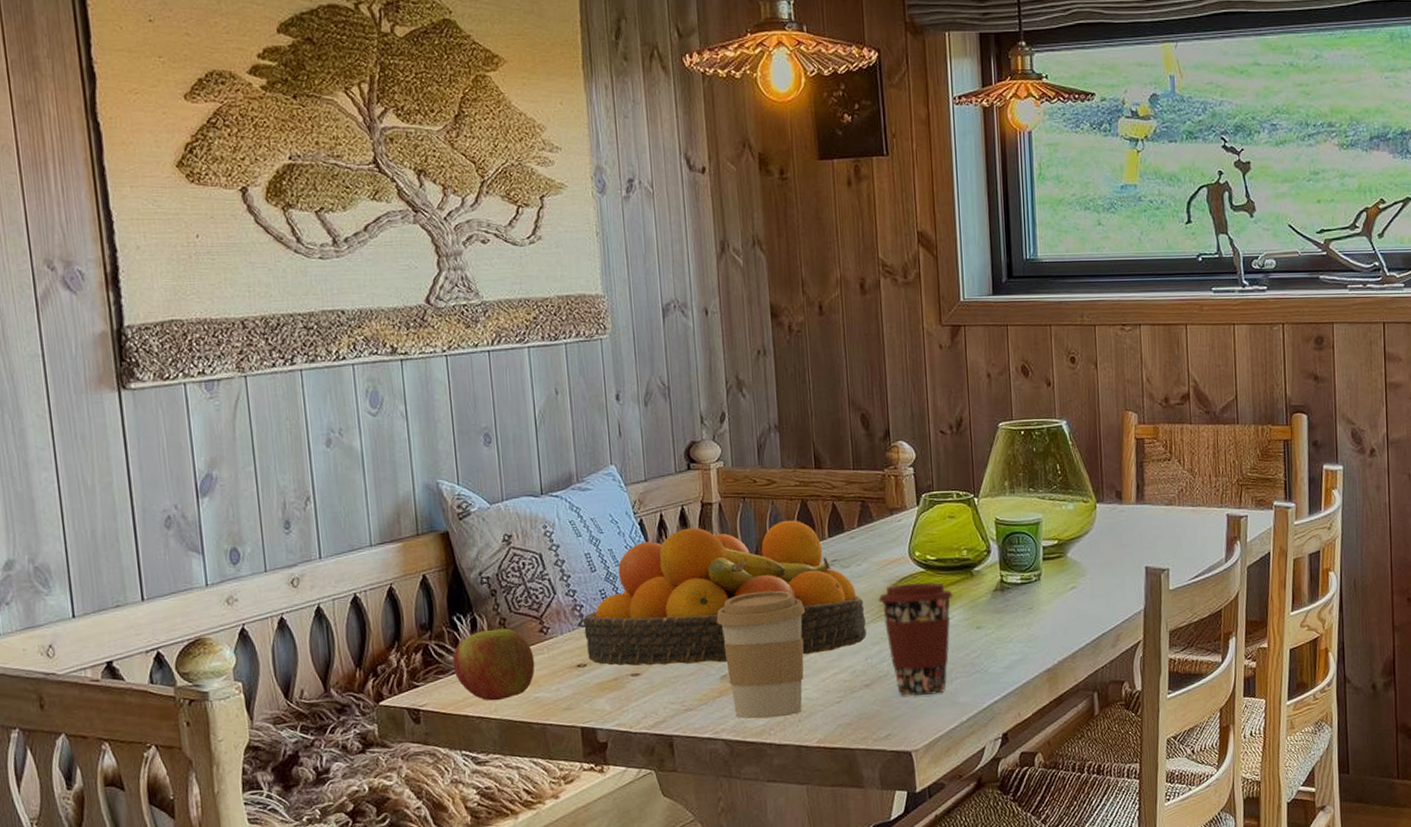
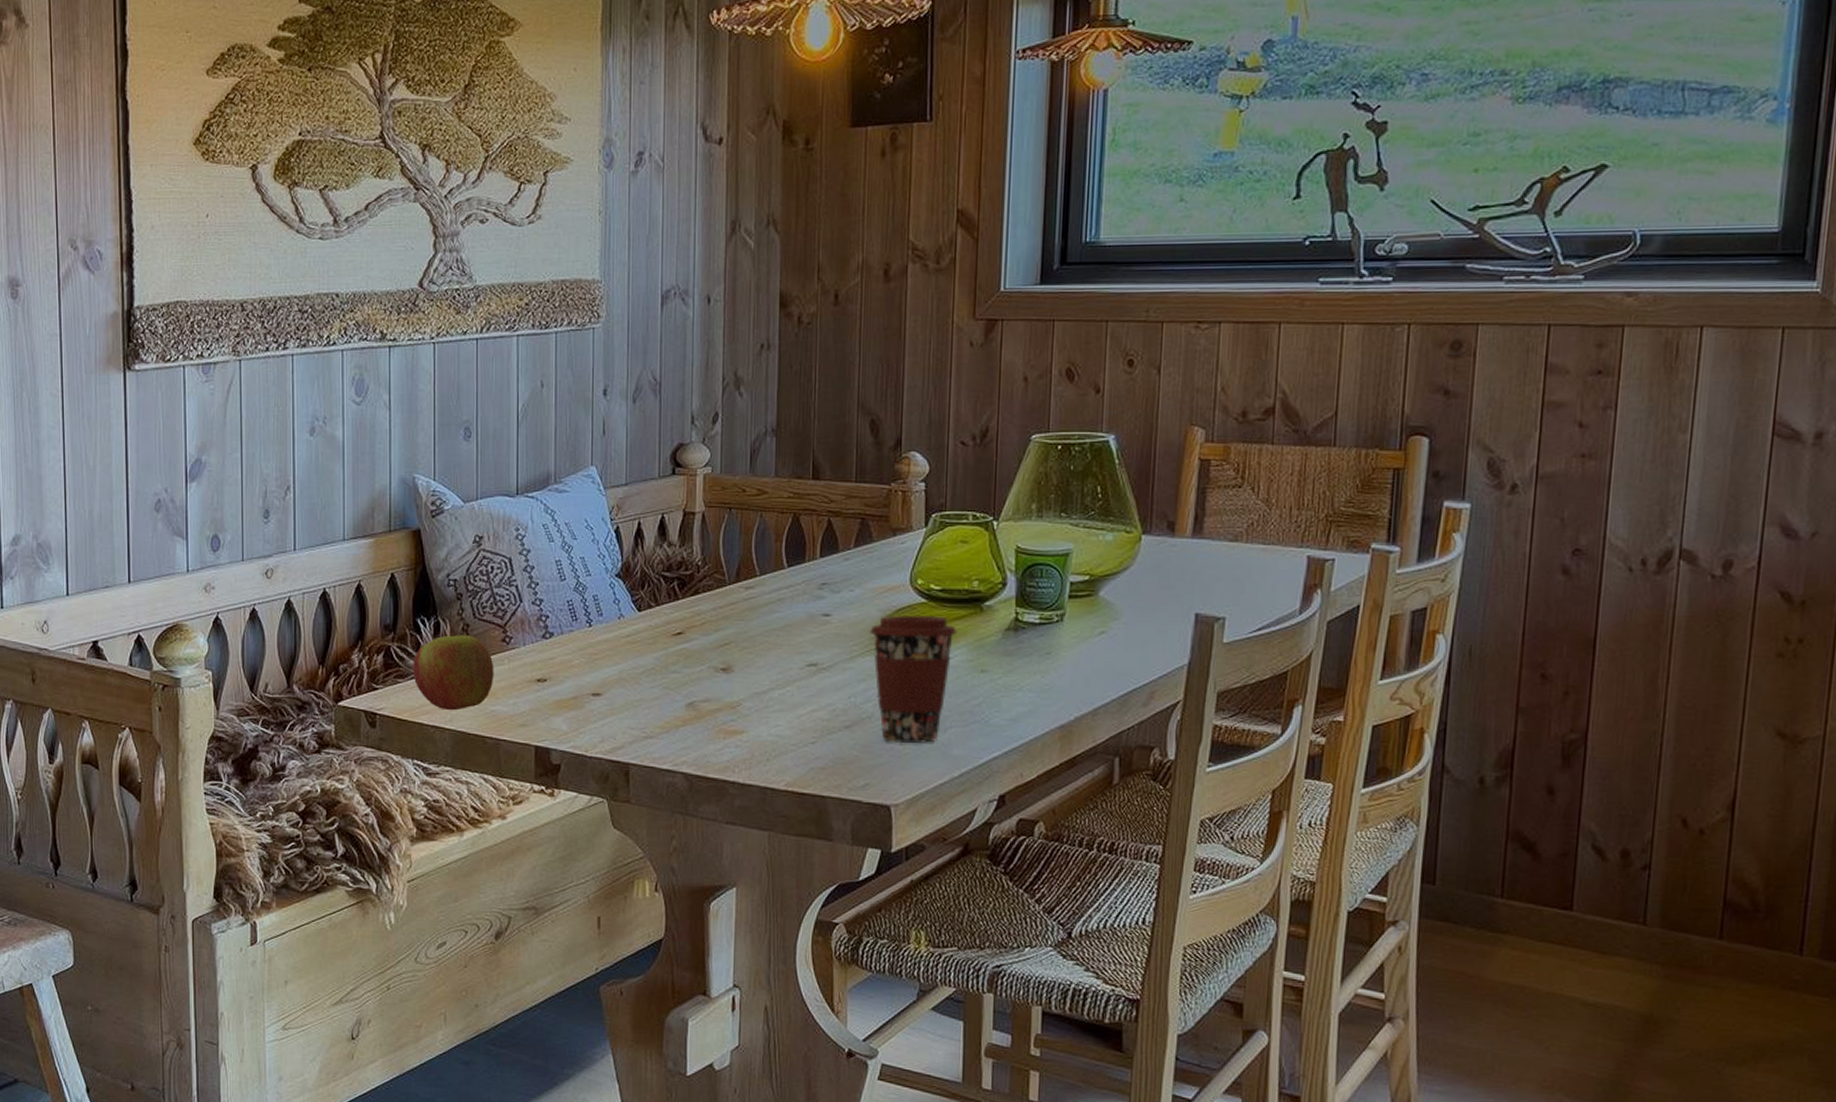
fruit bowl: present [583,520,866,666] -> none [548,535,853,689]
coffee cup: present [716,590,806,720] -> none [687,613,787,754]

